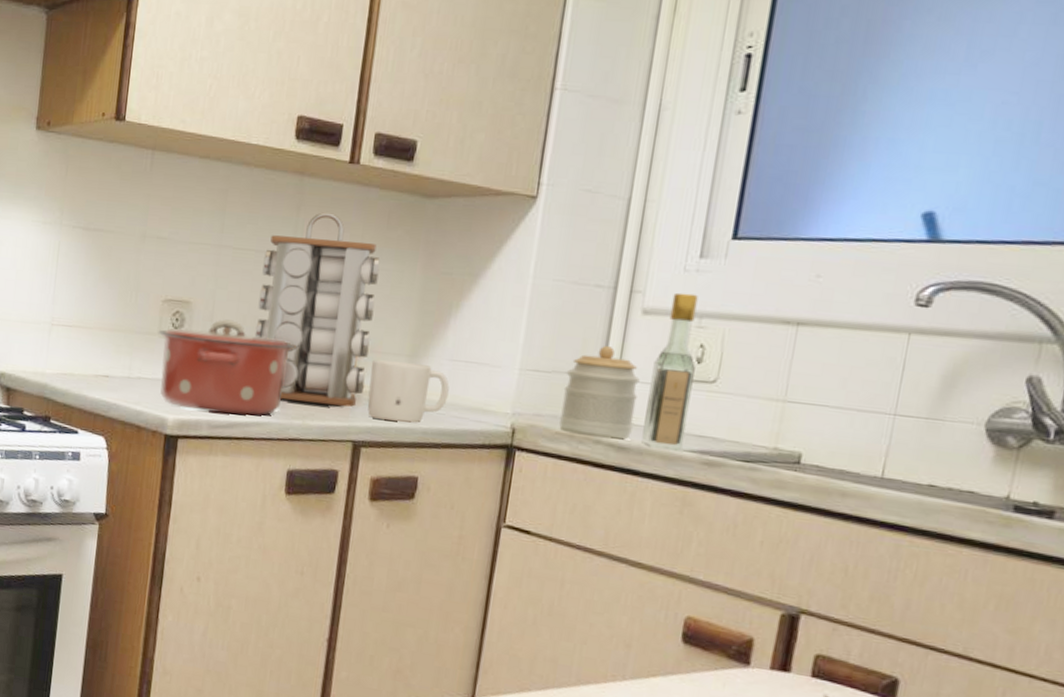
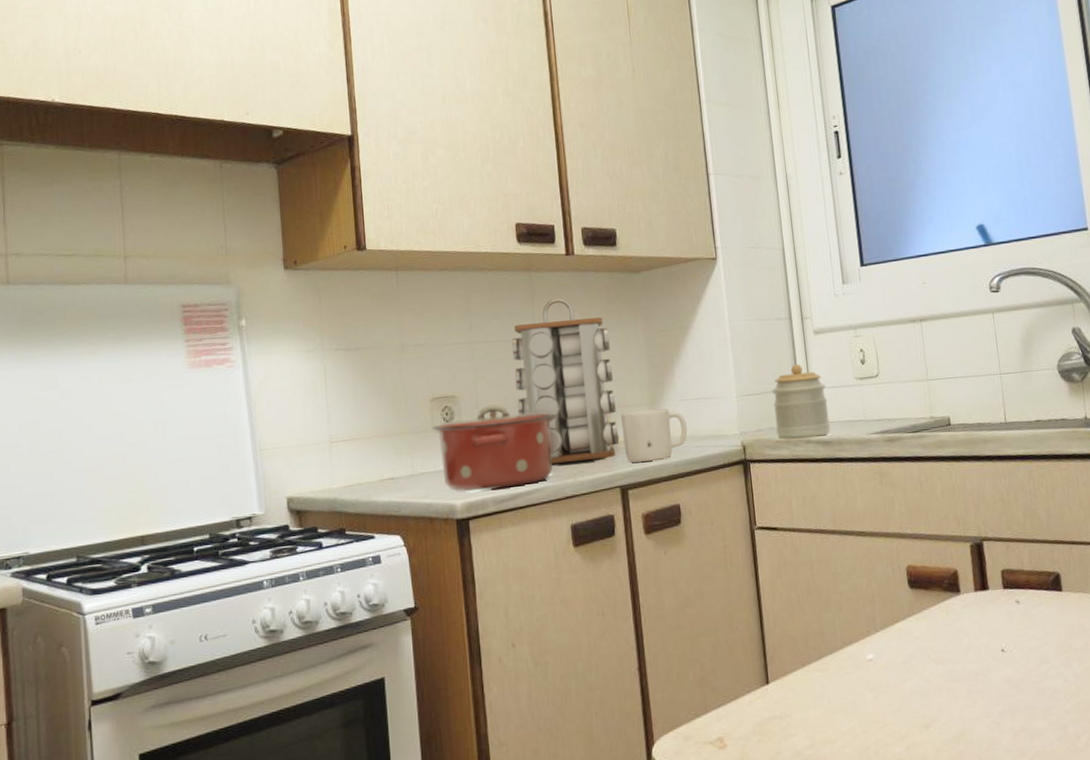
bottle: present [641,292,698,451] -> none [832,312,869,438]

